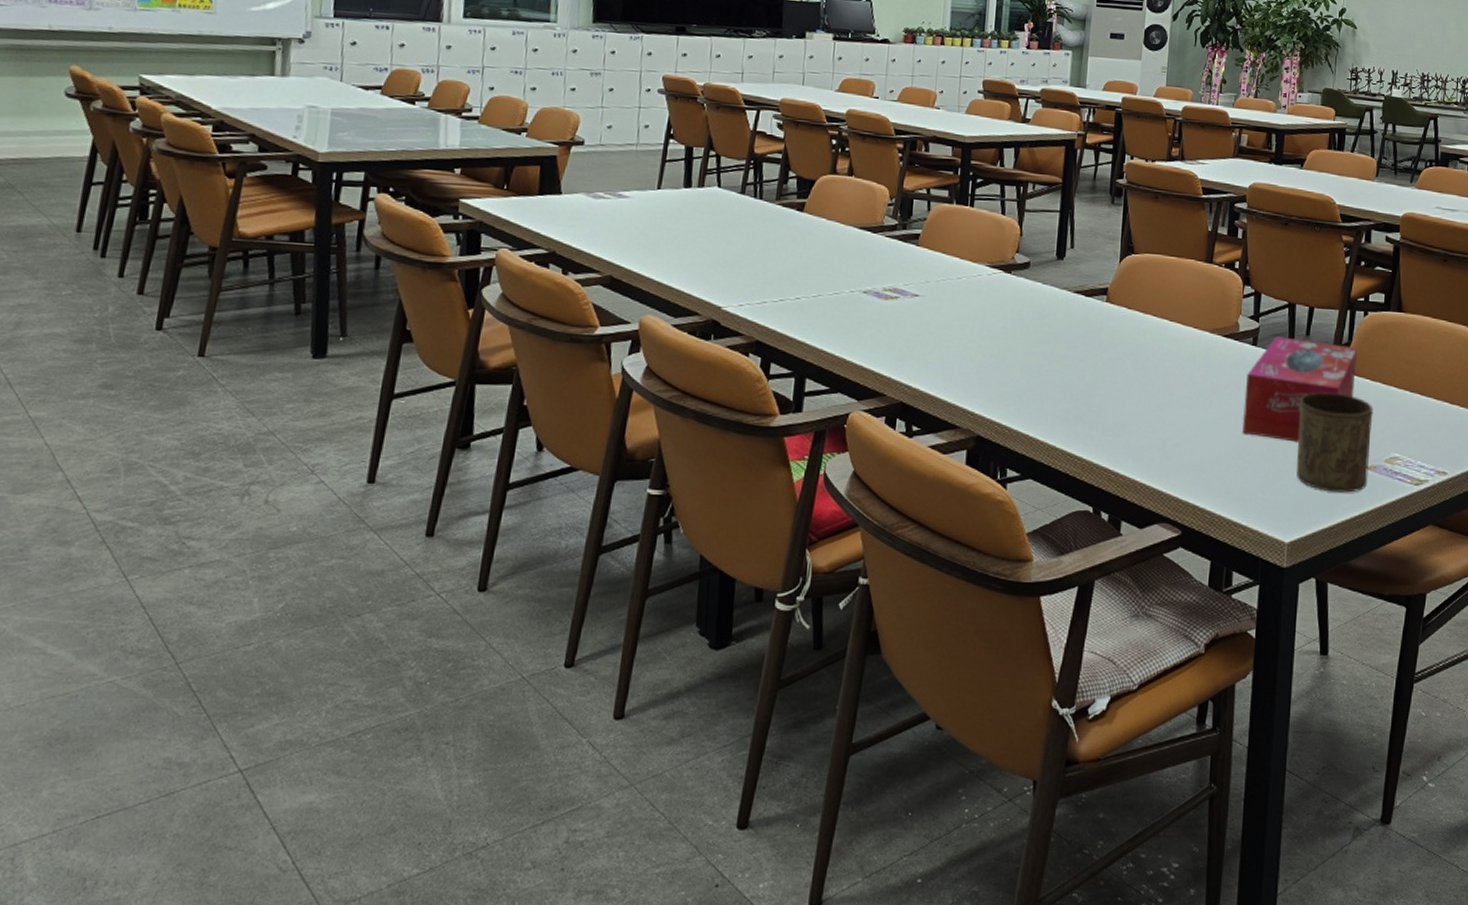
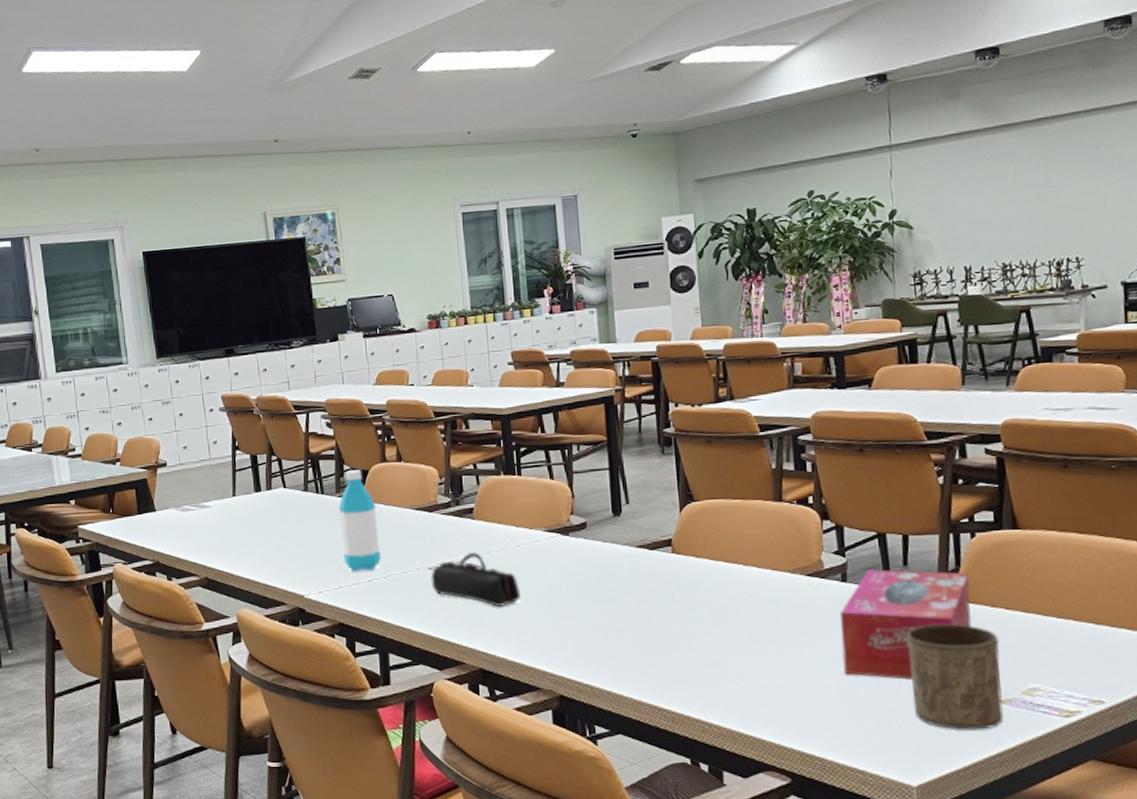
water bottle: none [772,178,818,288] -> present [338,470,381,572]
pencil case: none [863,280,954,339] -> present [431,552,520,607]

